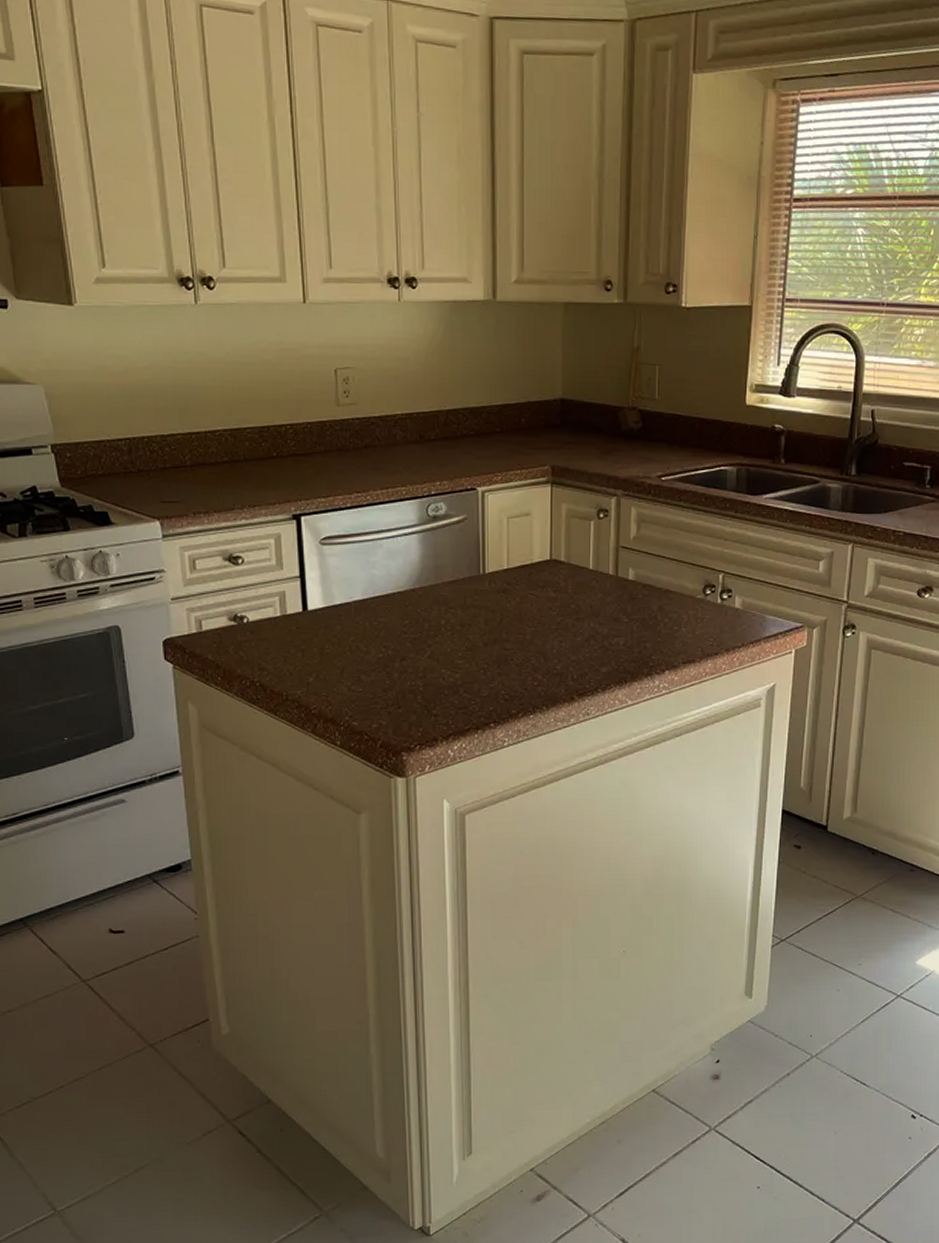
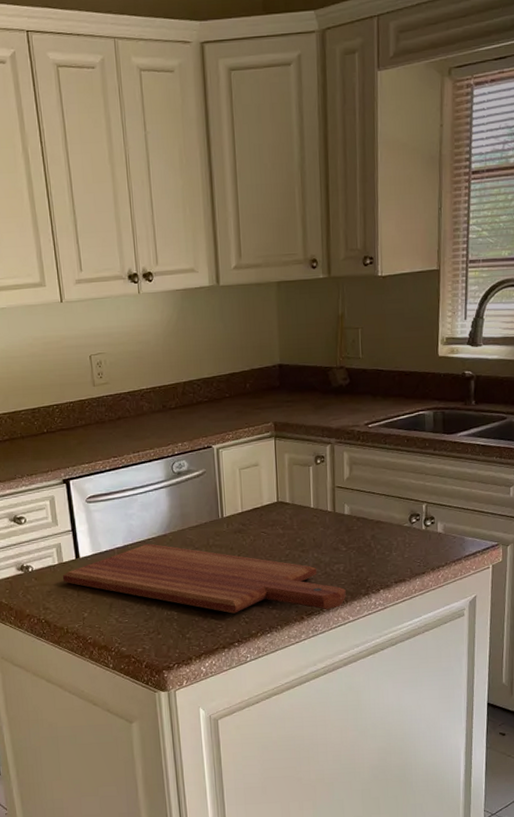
cutting board: none [284,598,625,690] -> present [62,543,346,614]

